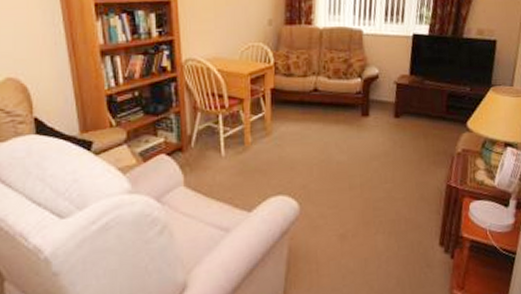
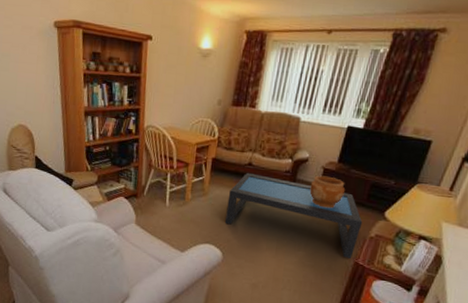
coffee table: none [296,100,447,182] -> present [224,172,363,259]
ceramic pot: none [385,91,423,128] -> present [309,175,346,209]

